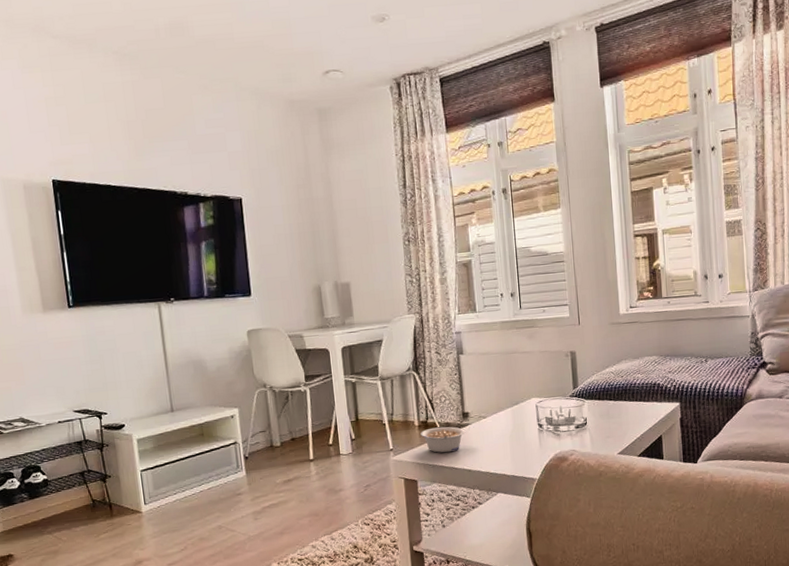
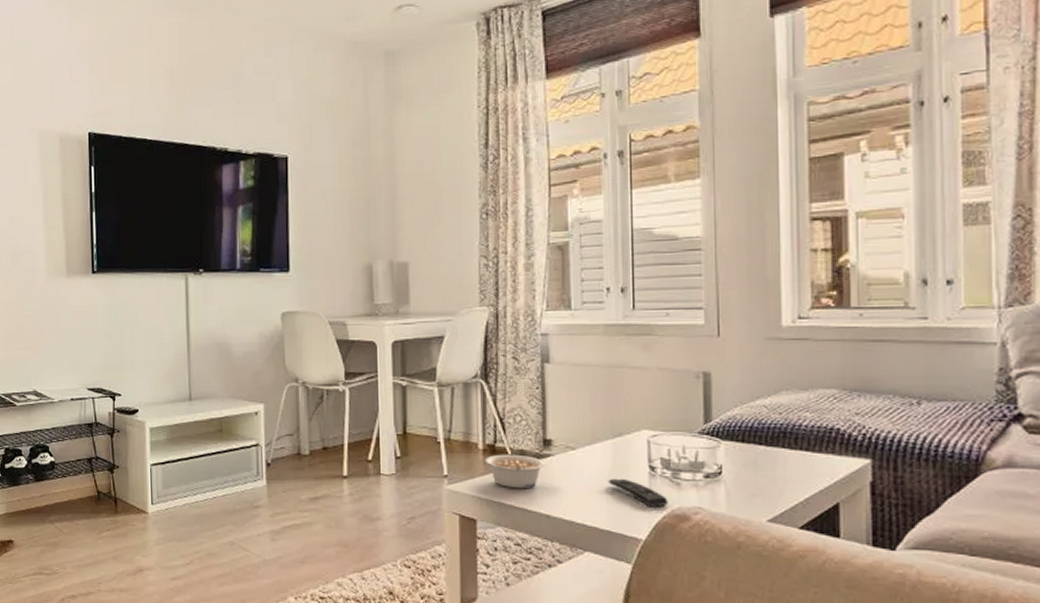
remote control: none [510,435,552,455] -> present [607,478,668,507]

